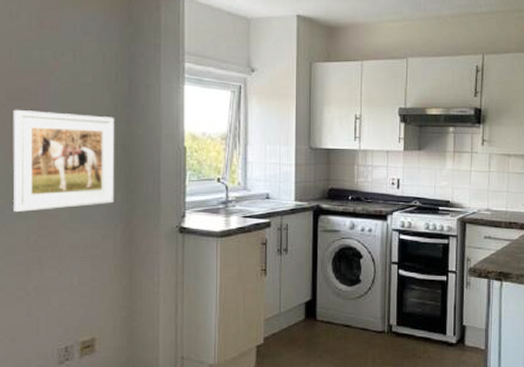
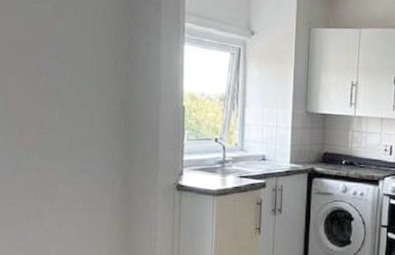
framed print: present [13,109,115,212] -> none [12,62,114,164]

